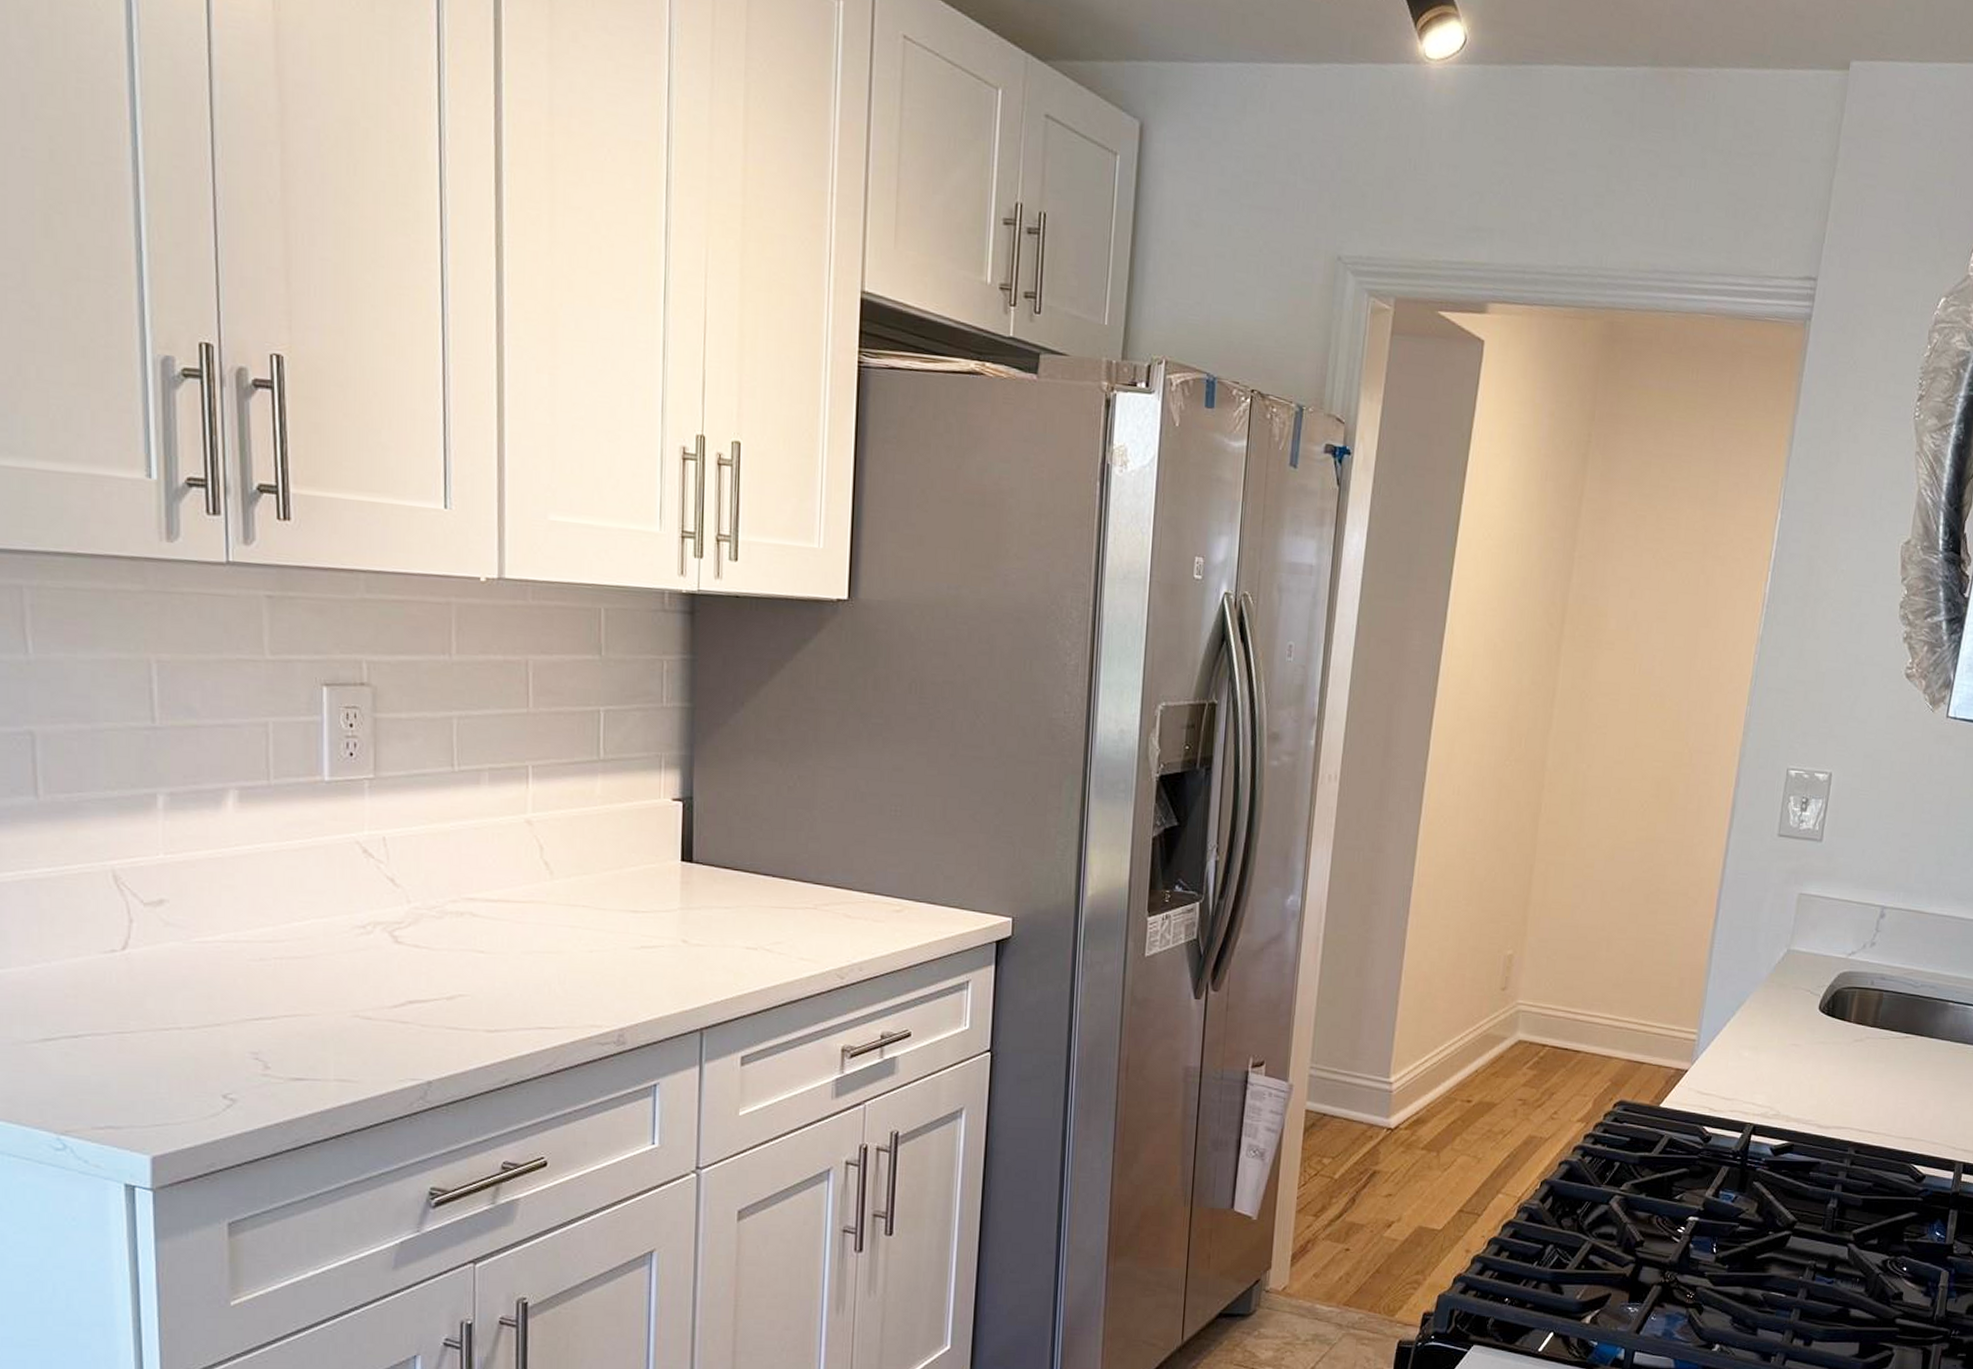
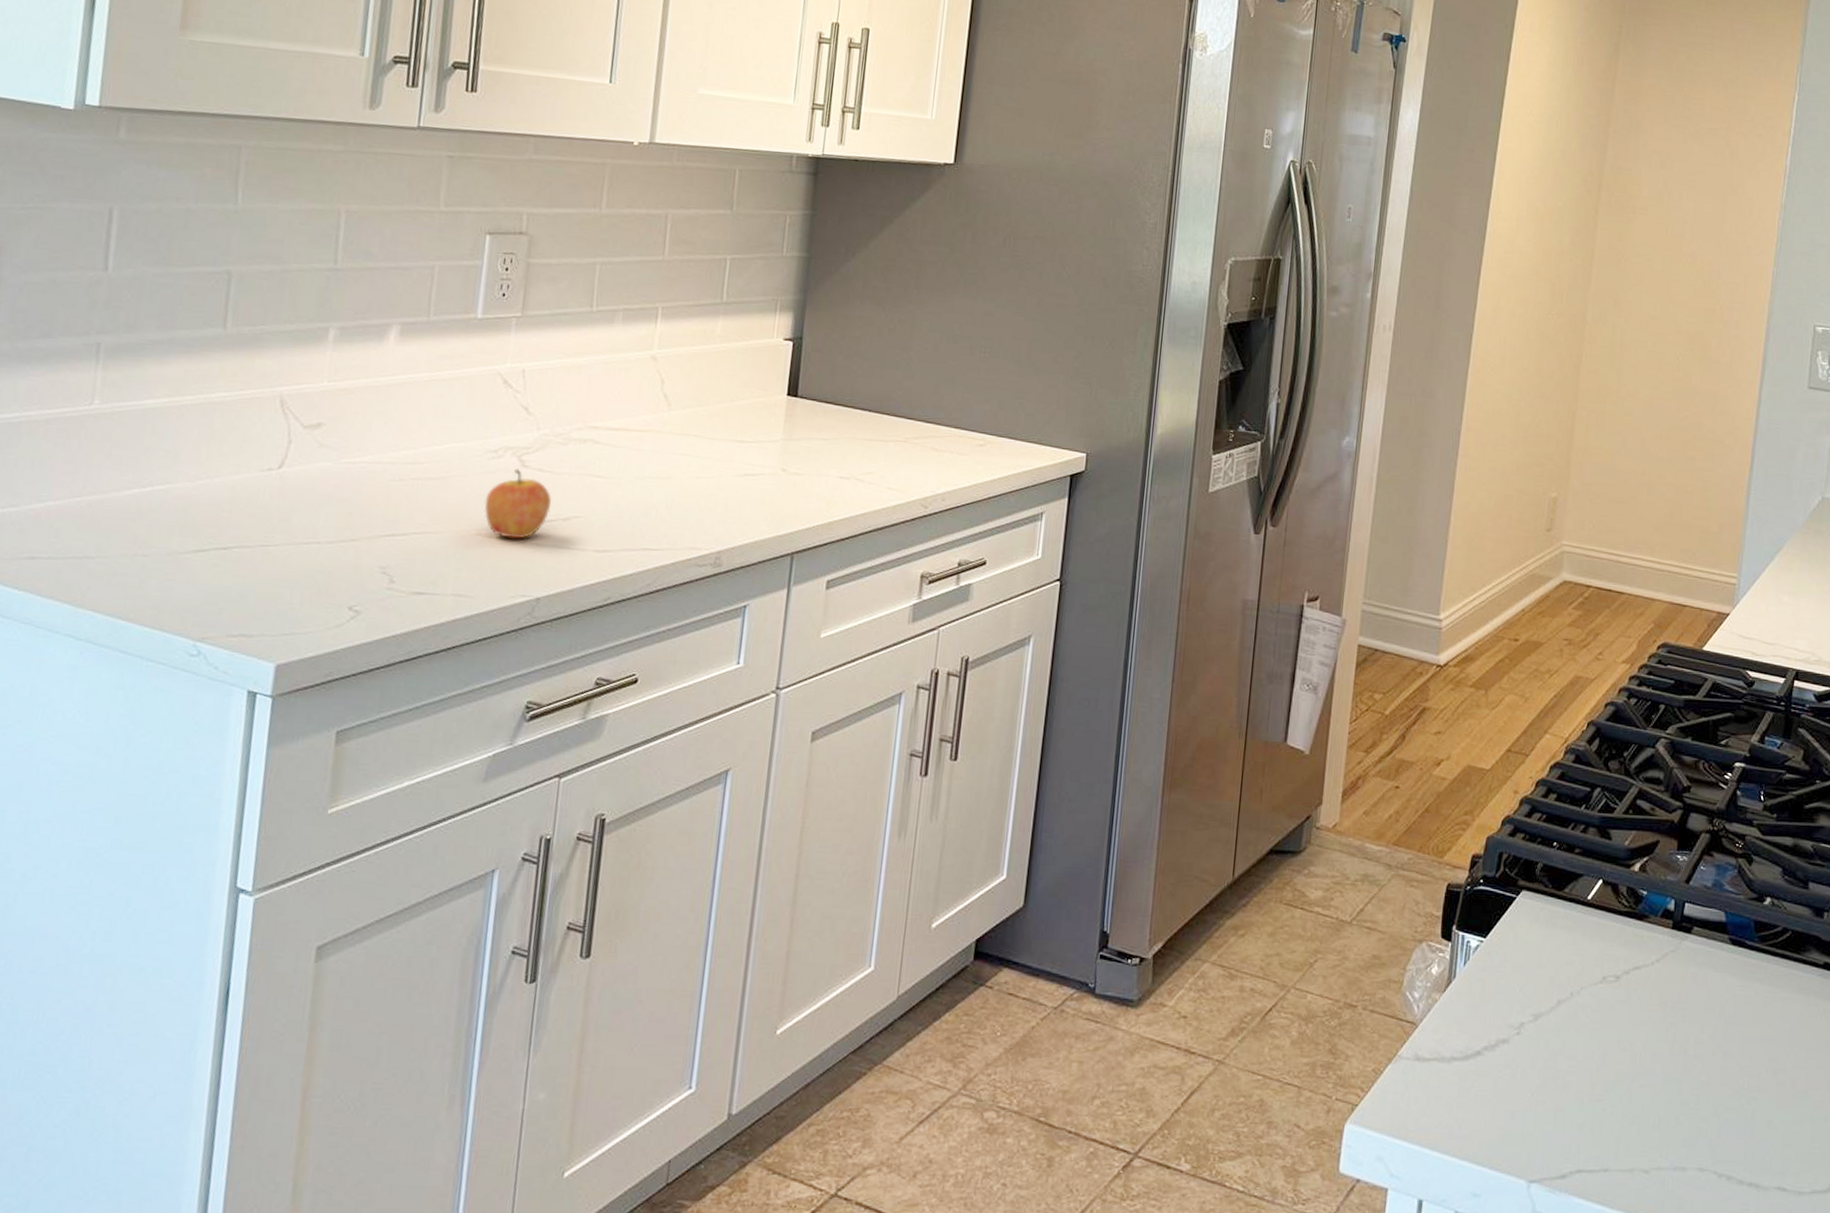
apple: none [358,945,433,1020] -> present [484,469,552,539]

